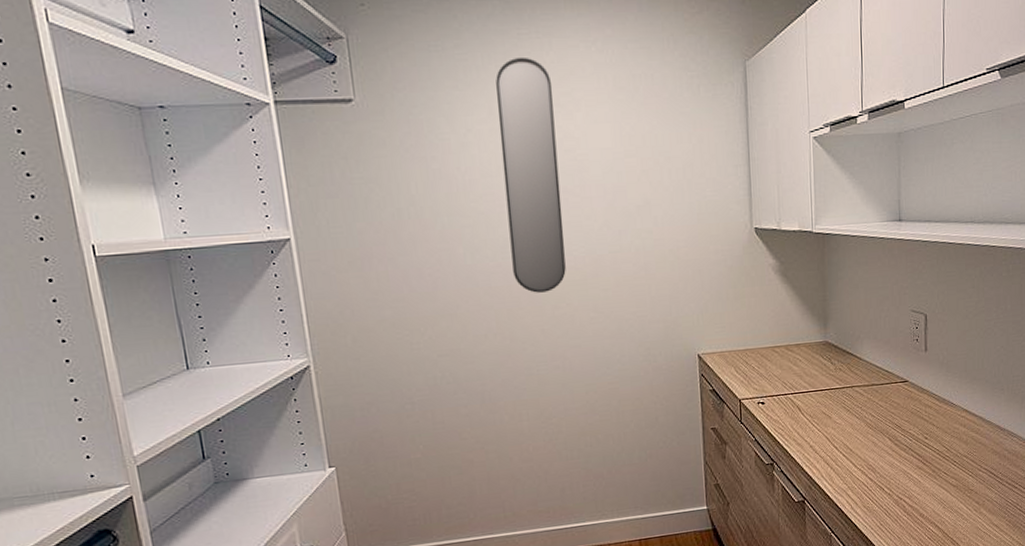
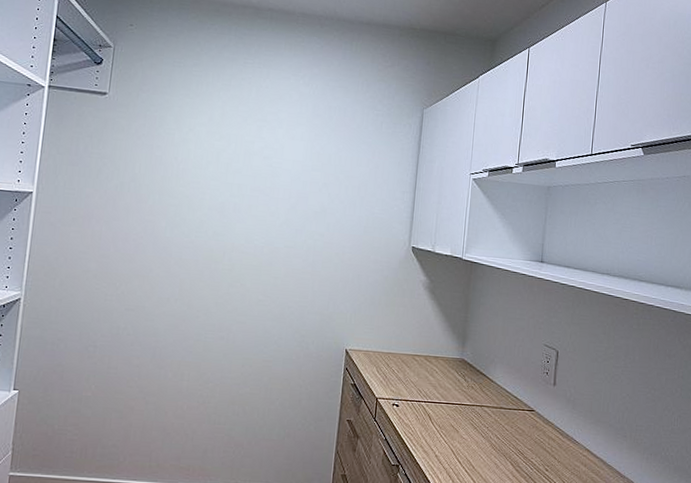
home mirror: present [496,56,566,293] -> none [202,80,264,271]

